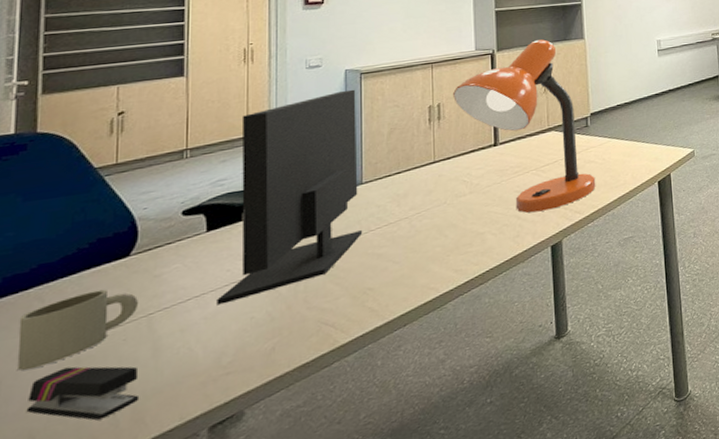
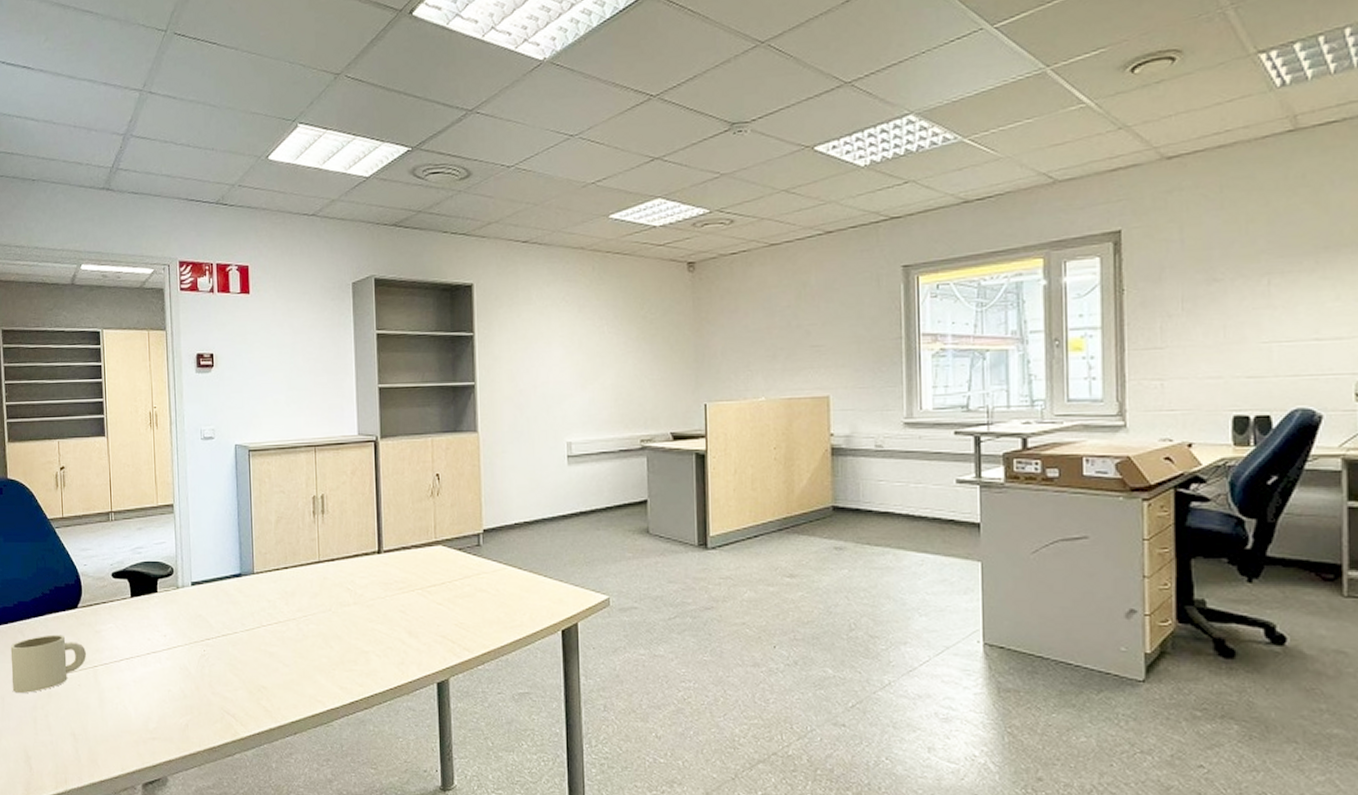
stapler: present [26,366,140,421] -> none [21,698,93,752]
monitor: present [217,89,363,305] -> none [142,467,256,671]
desk lamp: present [453,39,596,213] -> none [336,428,488,640]

